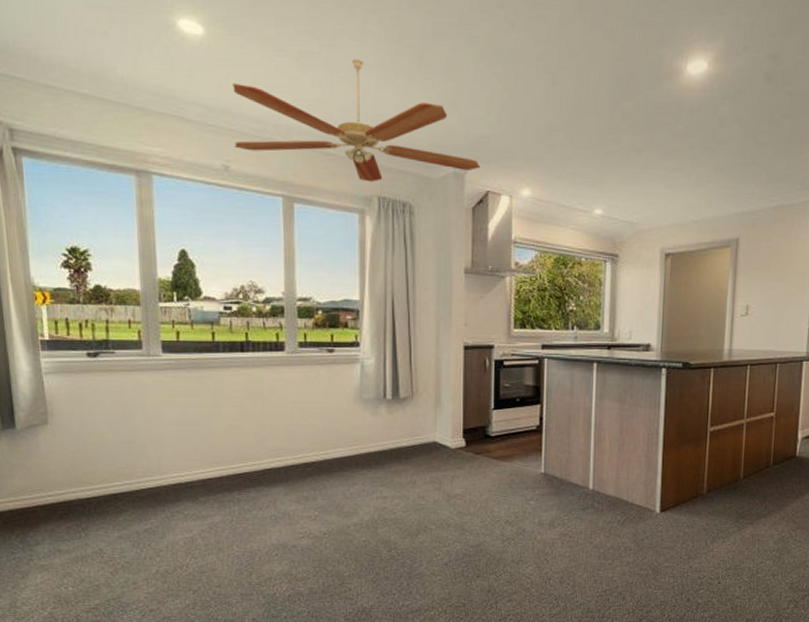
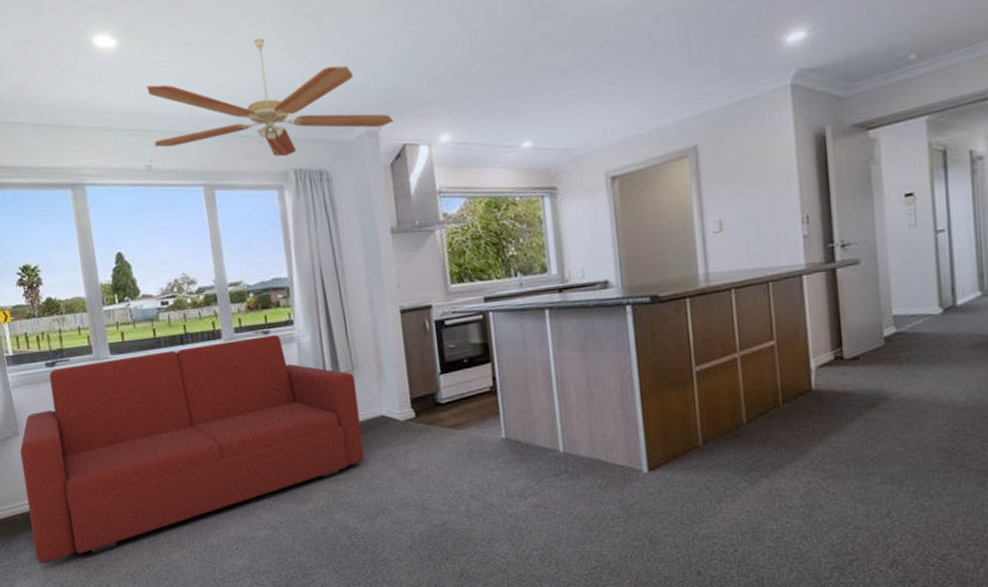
sofa: none [47,354,413,558] -> present [19,335,365,564]

